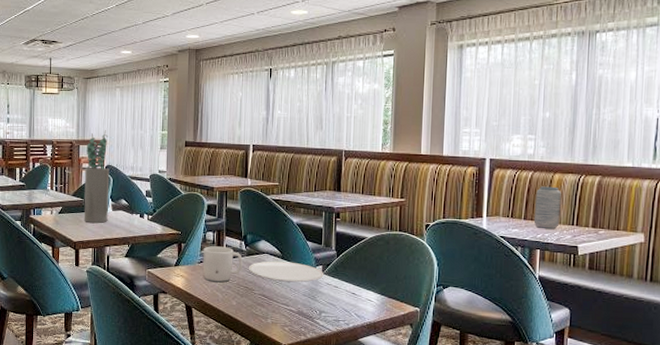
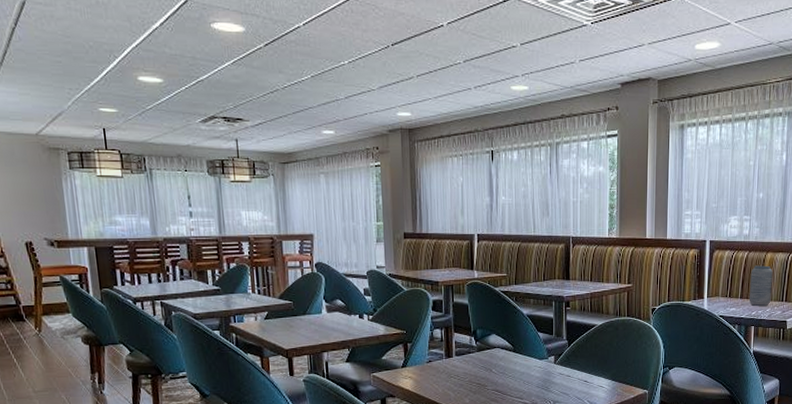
vase: present [84,130,110,224] -> none [290,223,323,328]
mug: present [202,246,244,283] -> none [431,343,475,381]
plate: present [248,261,324,283] -> none [479,354,557,376]

